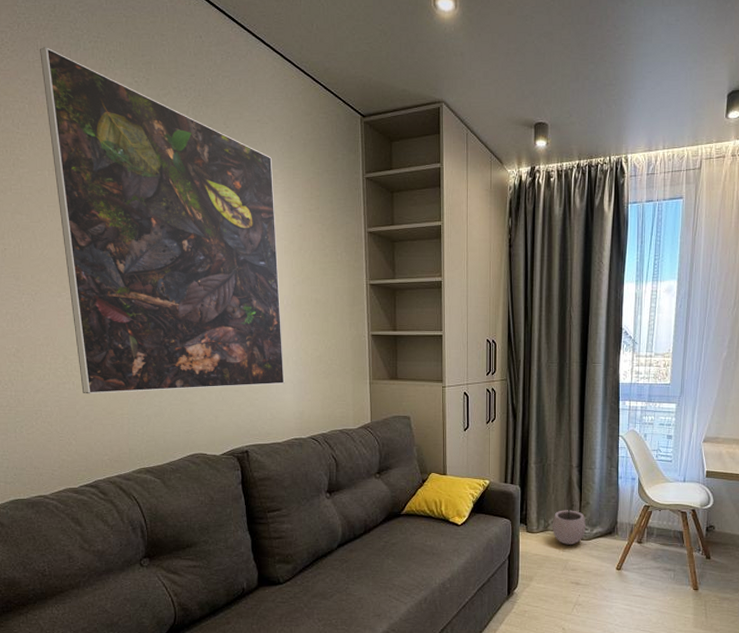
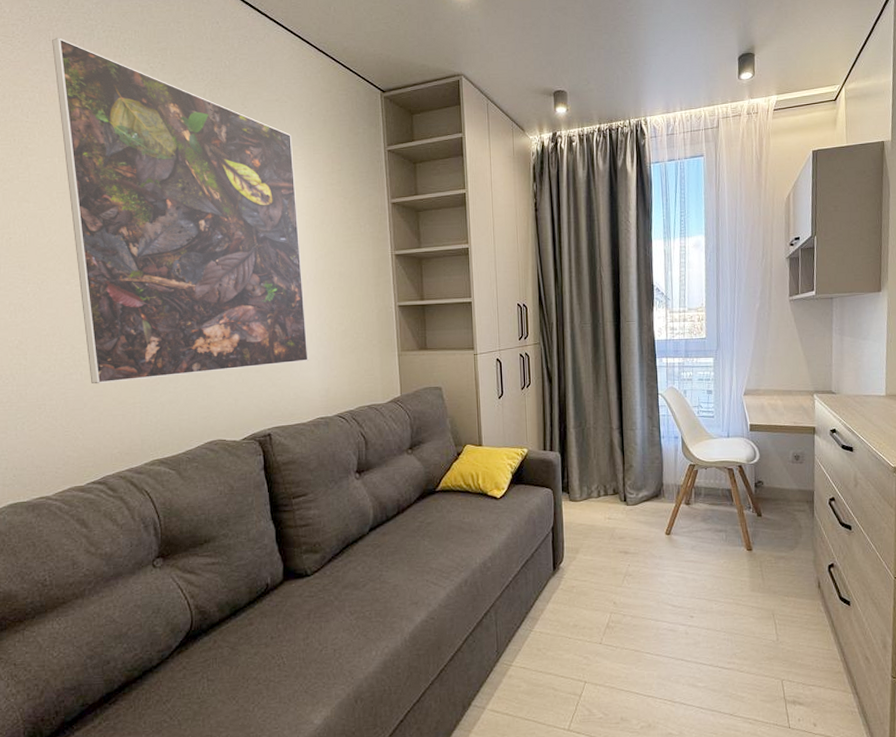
plant pot: present [552,503,586,545] -> none [595,467,631,512]

